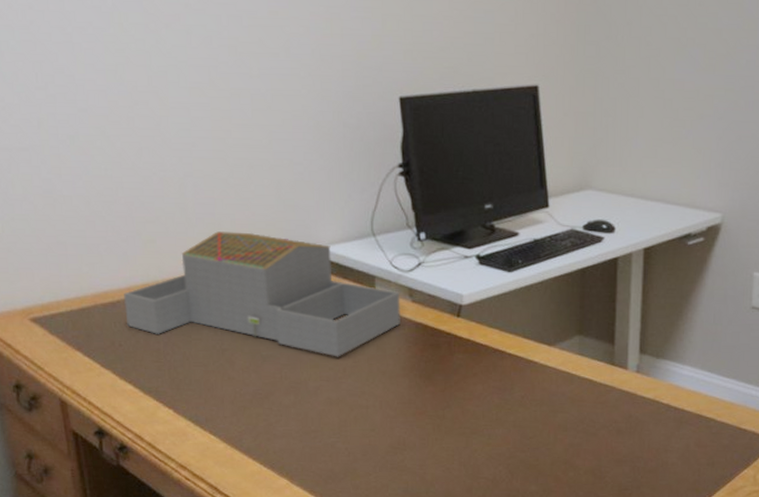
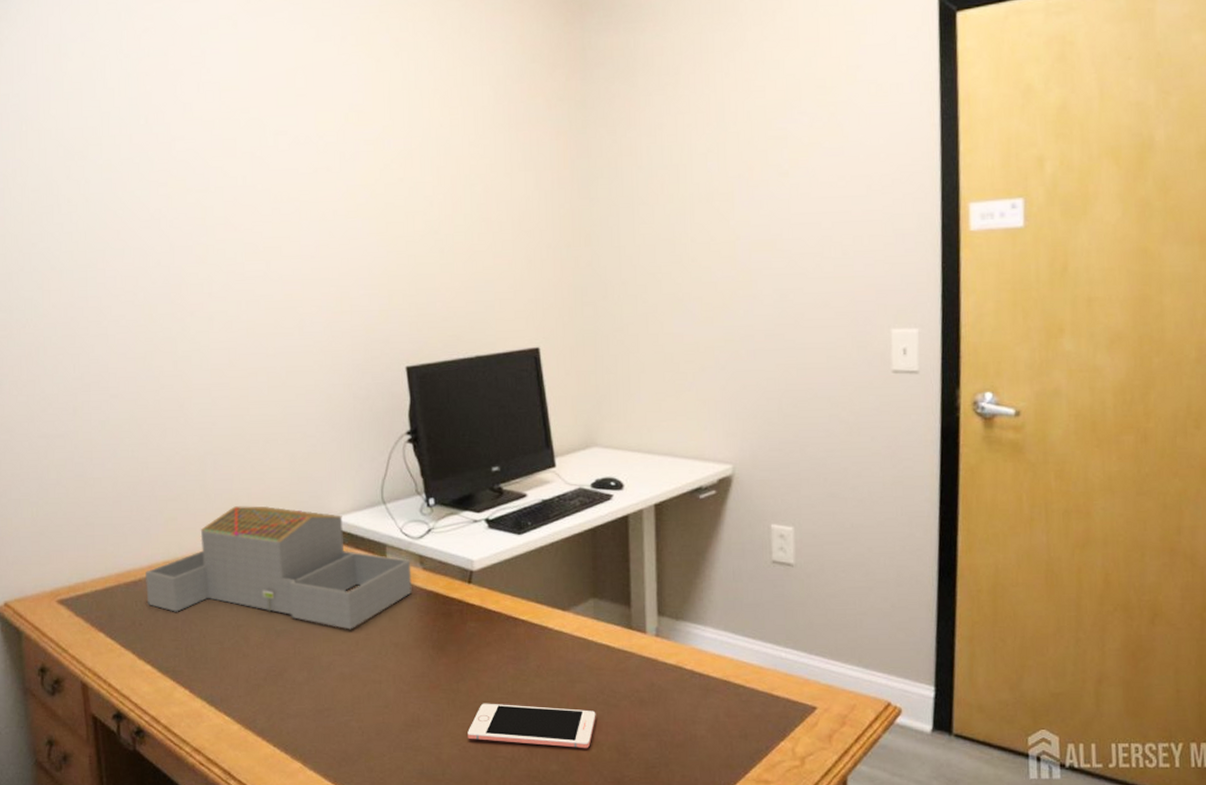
cell phone: none [452,429,575,472] -> present [467,703,596,749]

